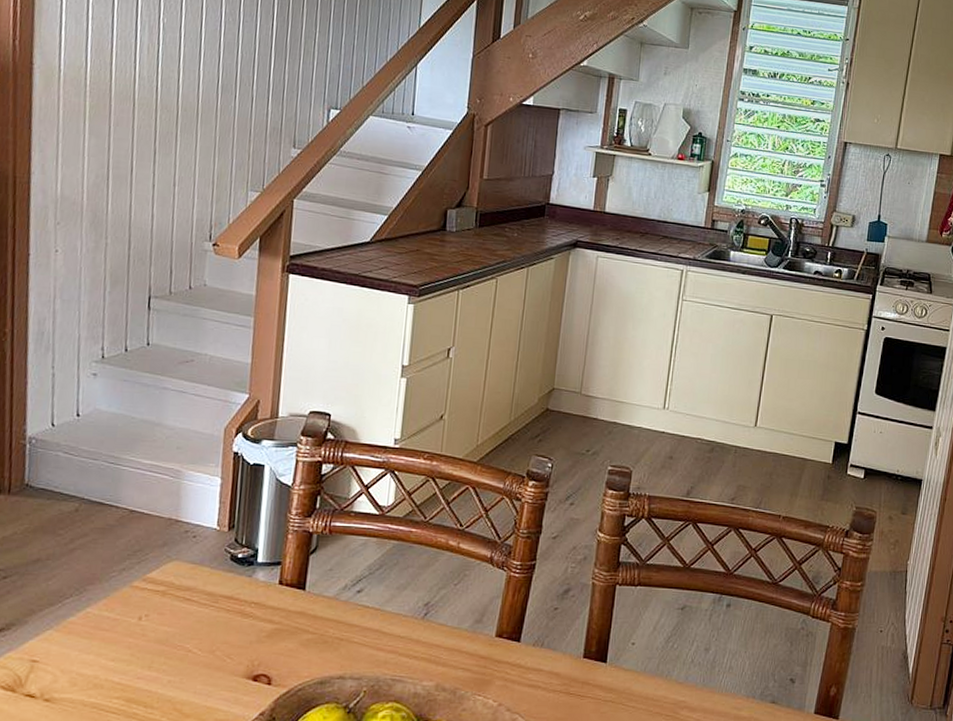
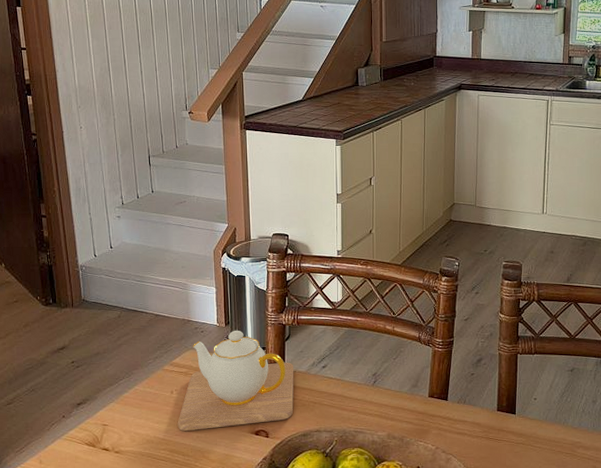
teapot: none [142,538,318,674] -> present [177,331,294,432]

